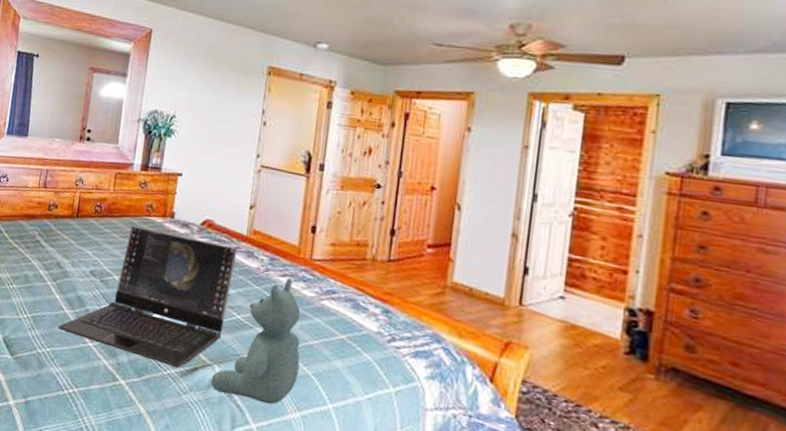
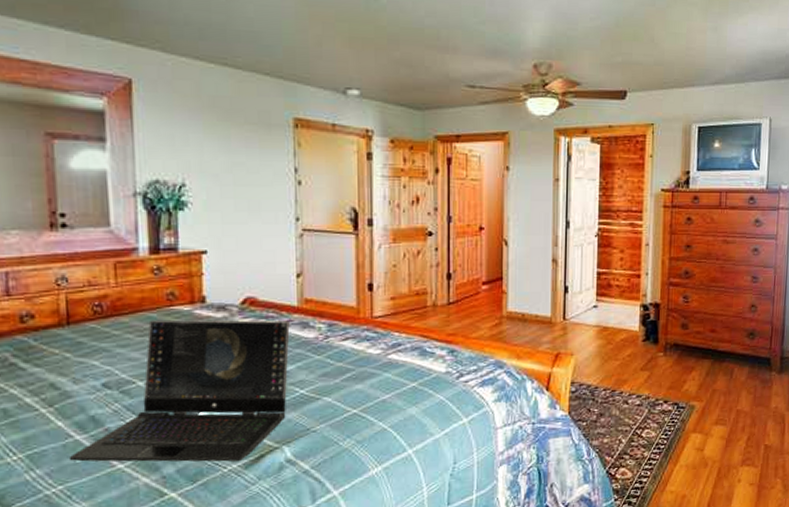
stuffed bear: present [211,277,301,405] -> none [281,340,374,471]

